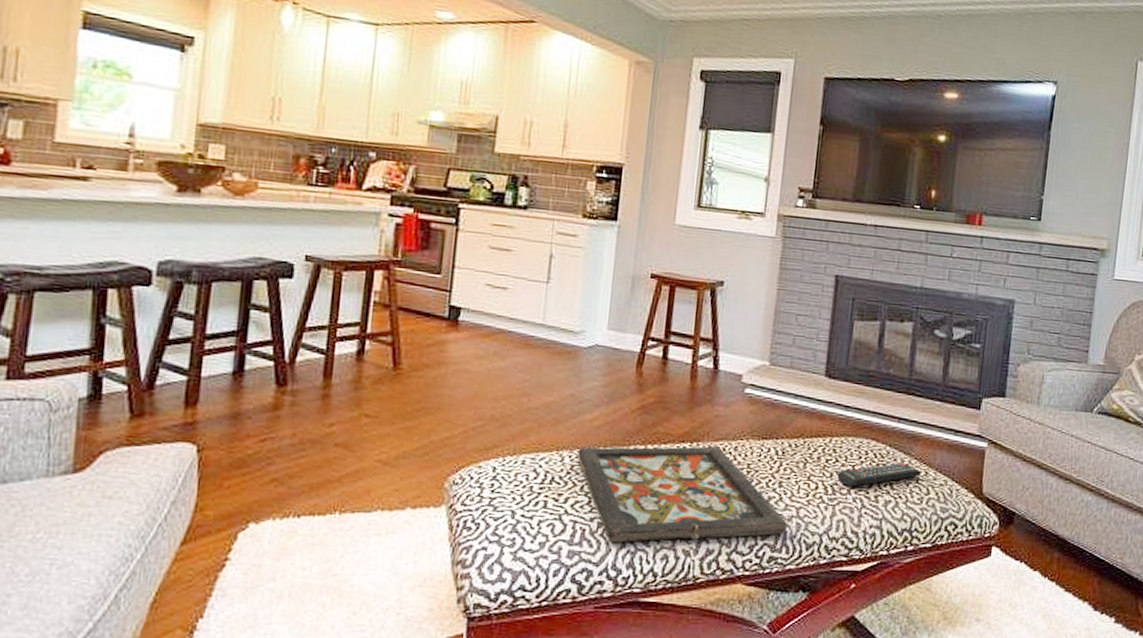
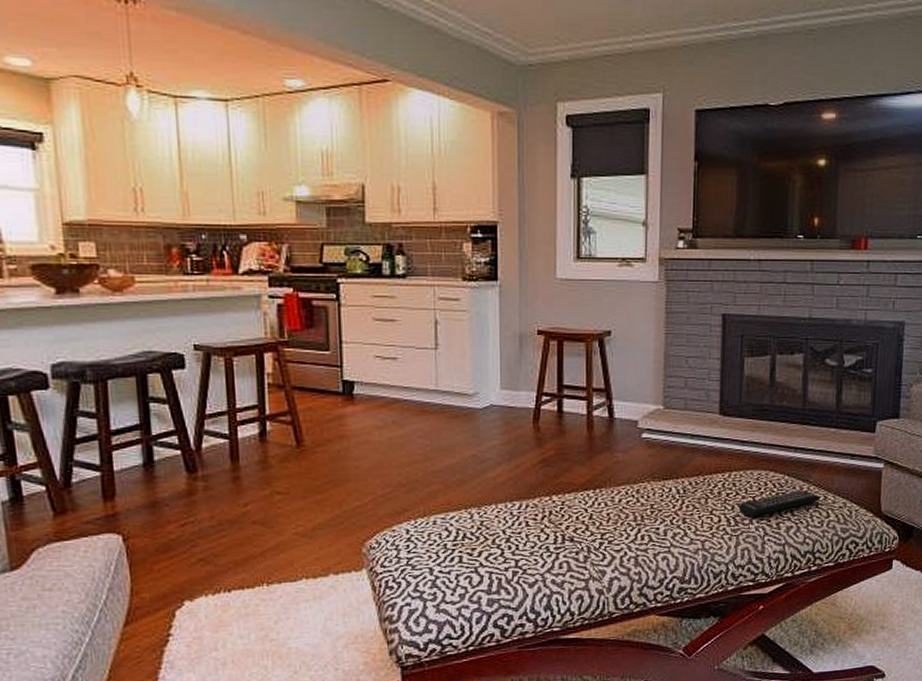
decorative tray: present [577,445,787,543] -> none [486,489,694,589]

